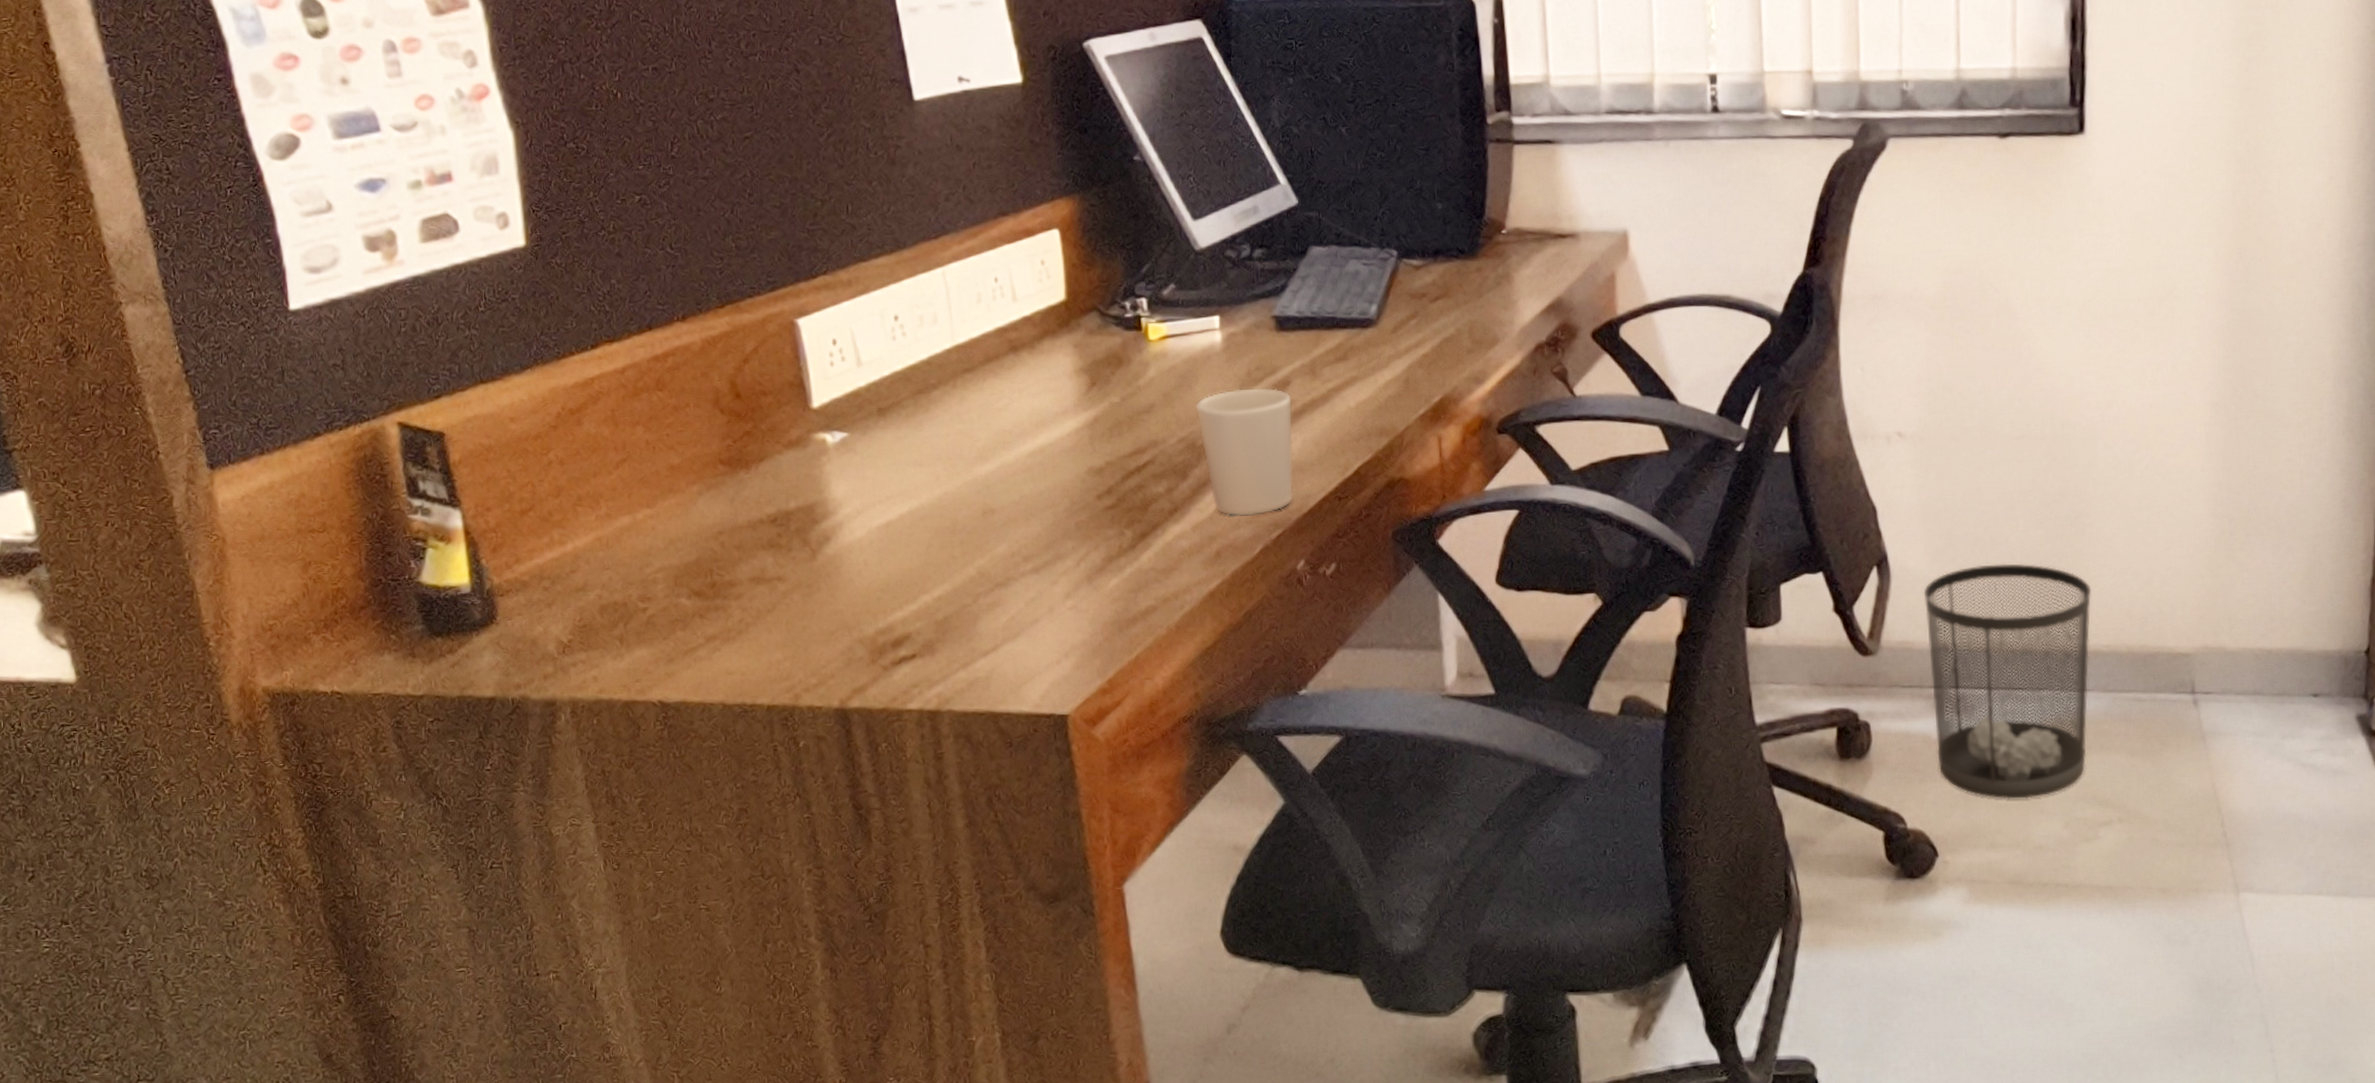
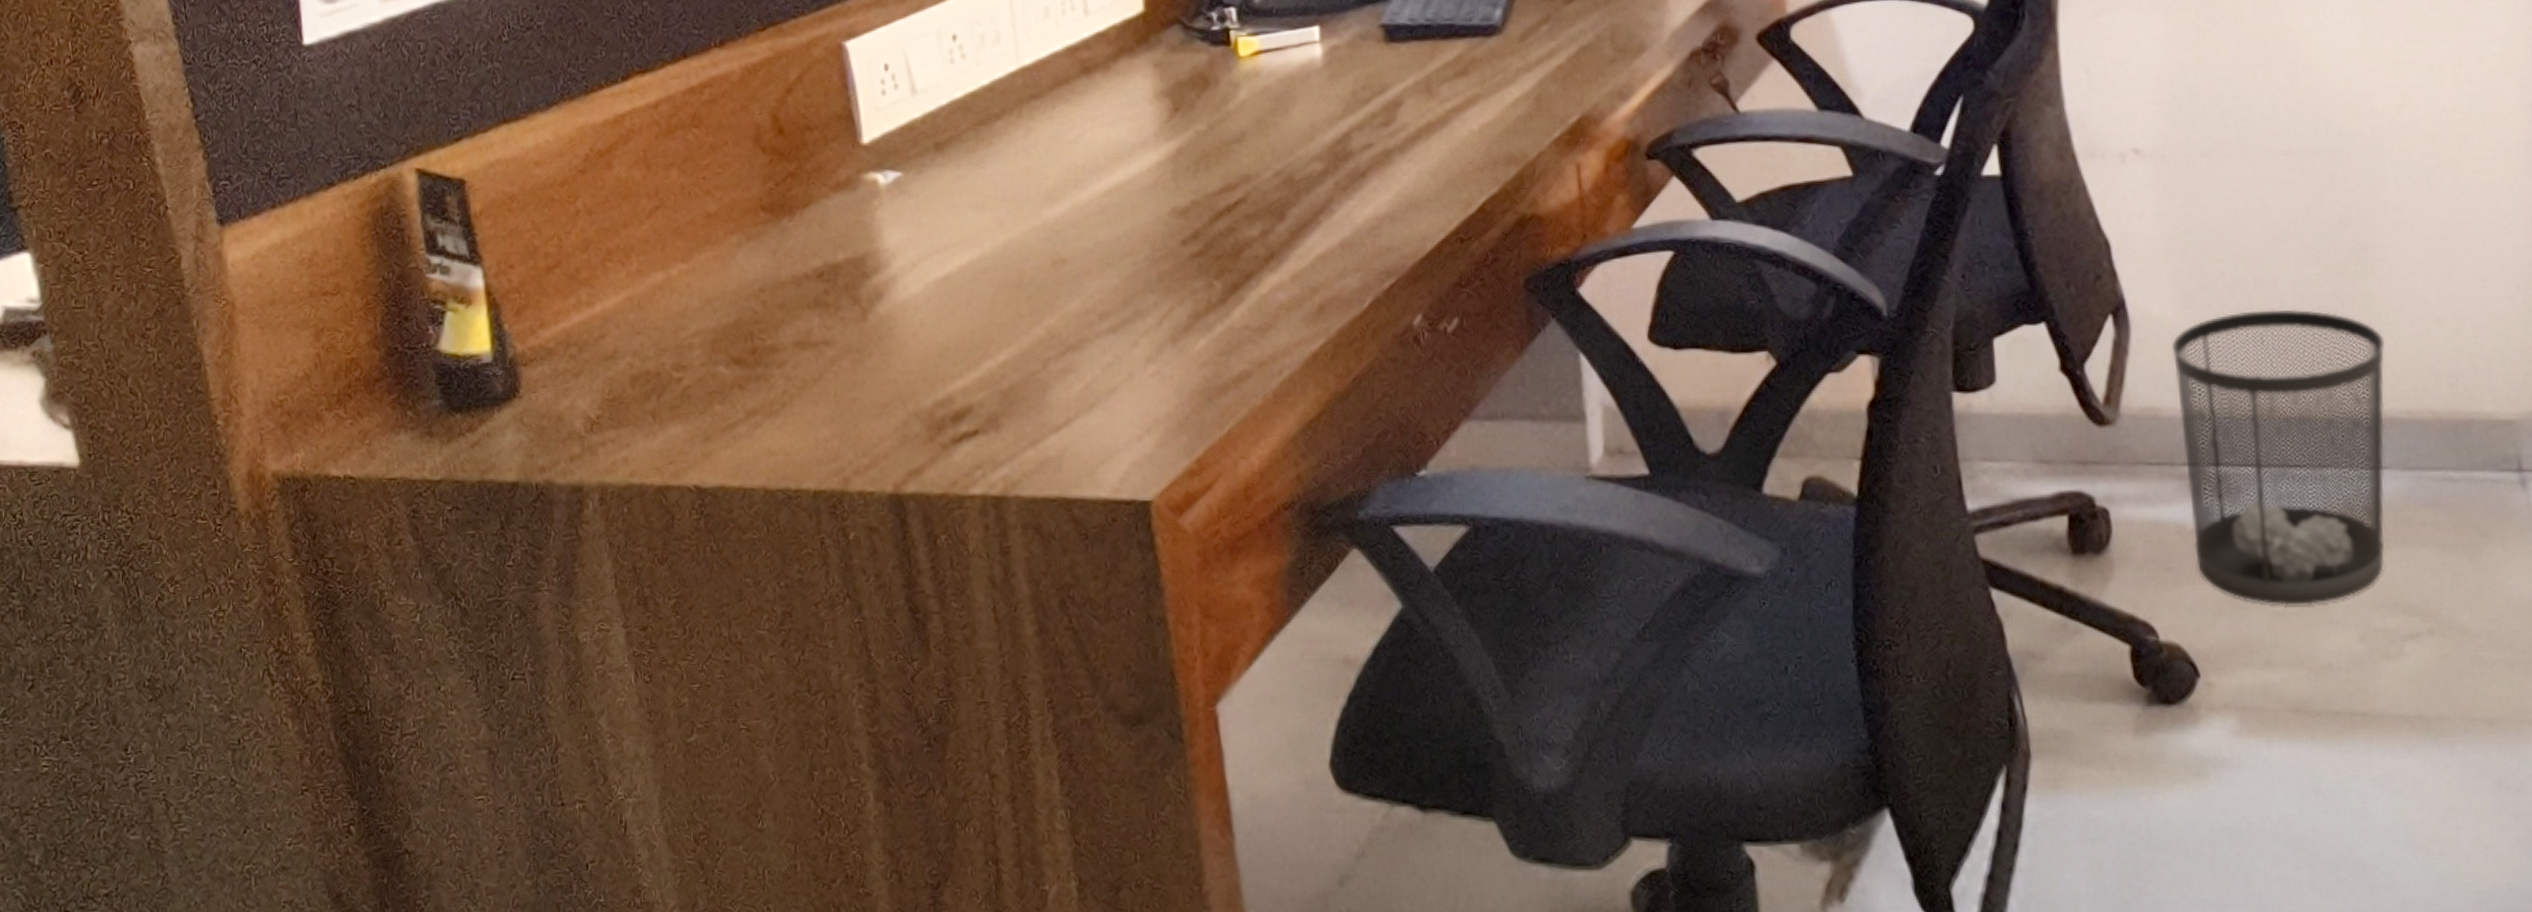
mug: present [1195,388,1294,516] -> none [1293,110,1408,263]

